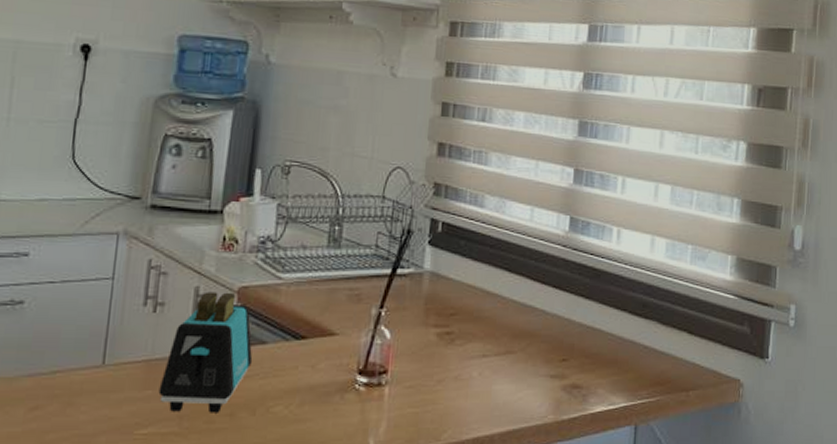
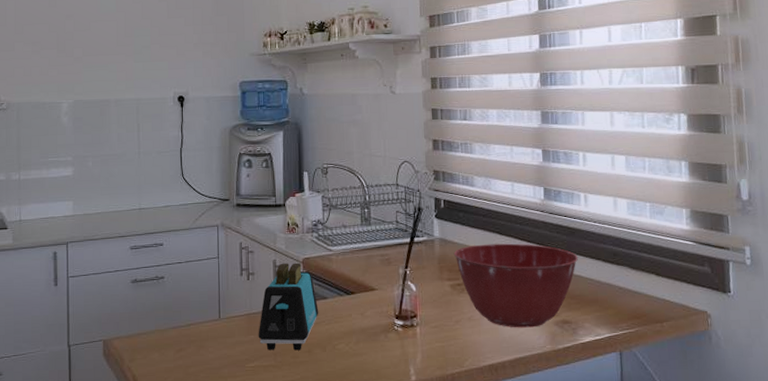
mixing bowl: none [446,283,600,392] -> present [453,243,578,328]

